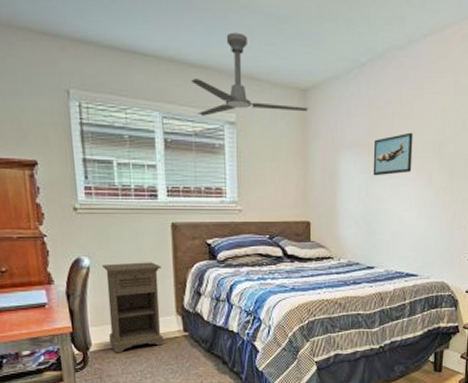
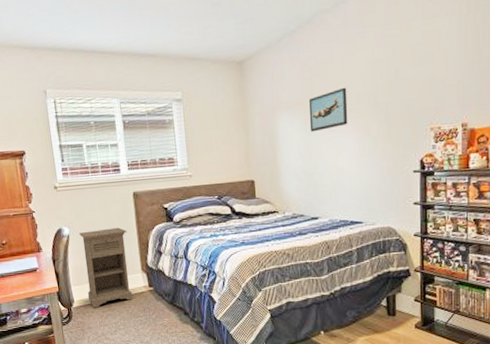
ceiling fan: present [191,32,309,116] -> none [142,21,246,97]

